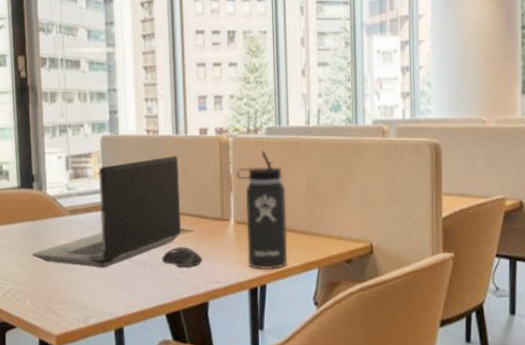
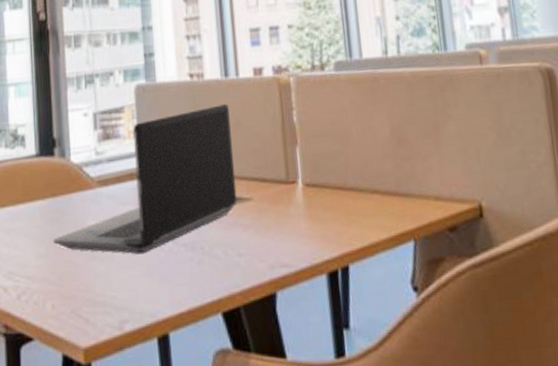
computer mouse: present [161,247,203,268] -> none [213,221,266,249]
thermos bottle: present [236,151,288,270] -> none [301,91,374,247]

